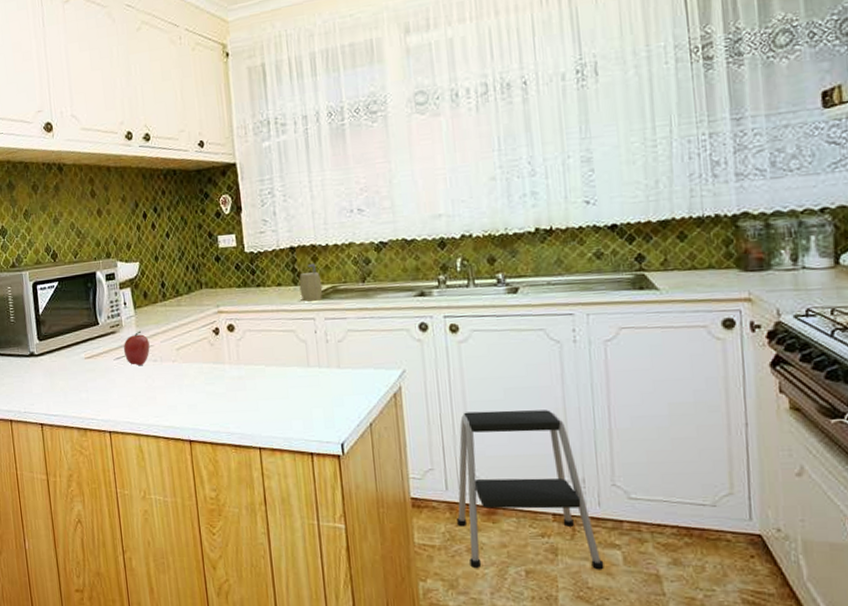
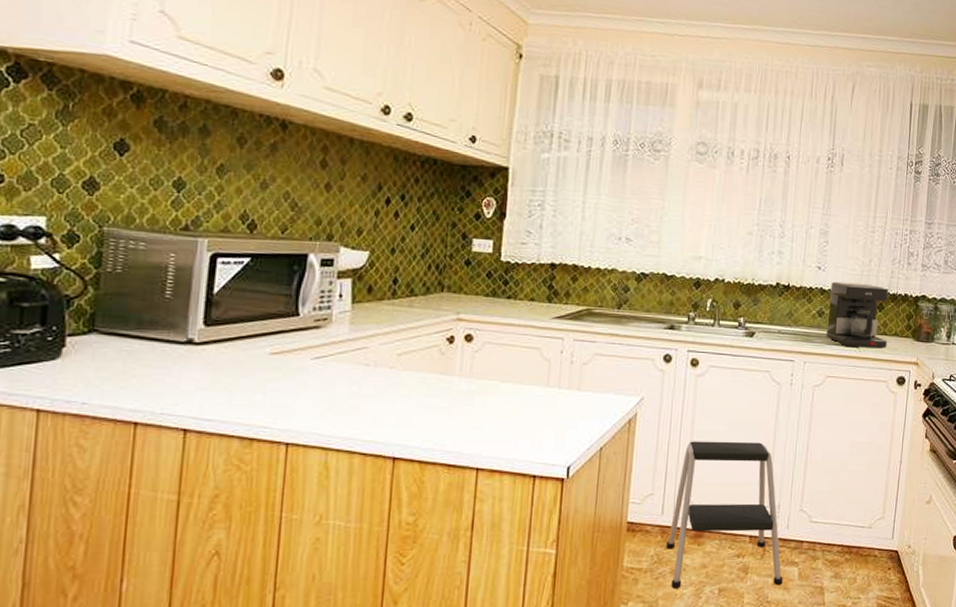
fruit: present [123,330,150,366] -> none [326,329,364,370]
soap dispenser: present [299,263,323,302] -> none [553,283,578,321]
coffee maker: none [607,210,700,290] -> present [826,281,889,349]

